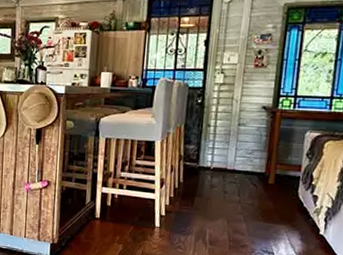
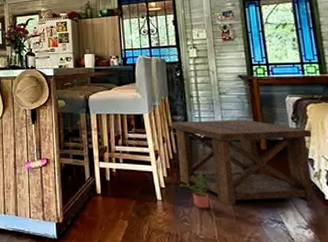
potted plant: none [179,201,211,238] -> present [178,171,209,209]
side table: none [182,151,323,236] -> present [171,119,315,205]

